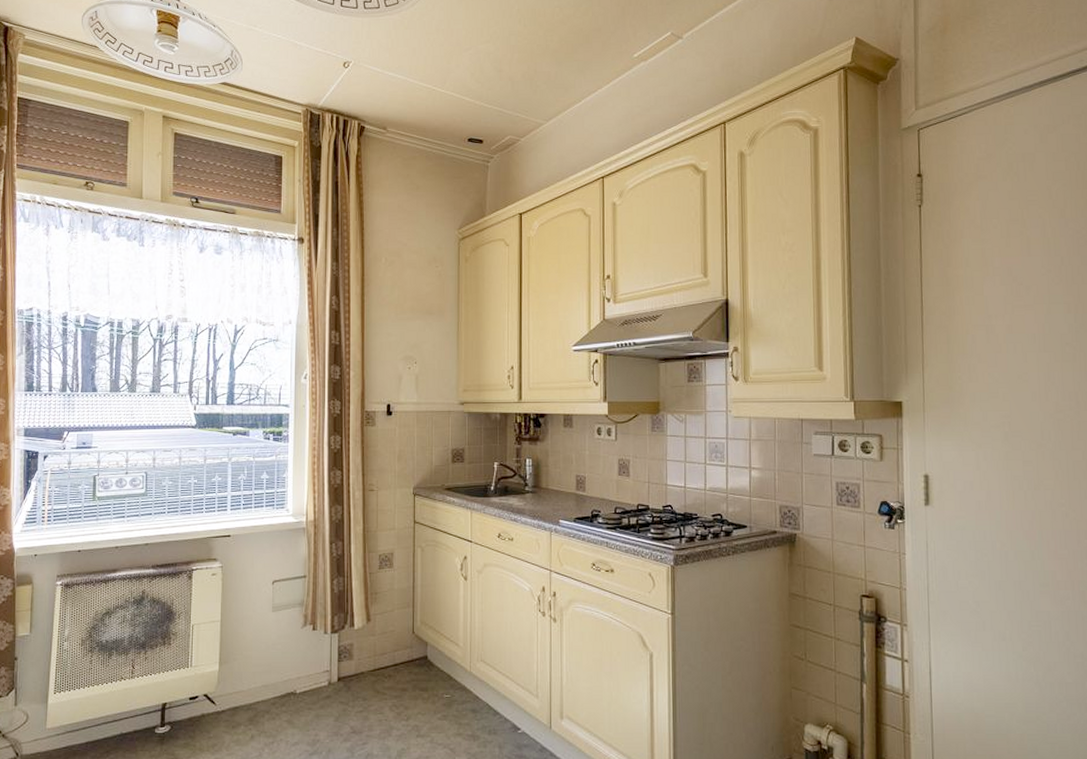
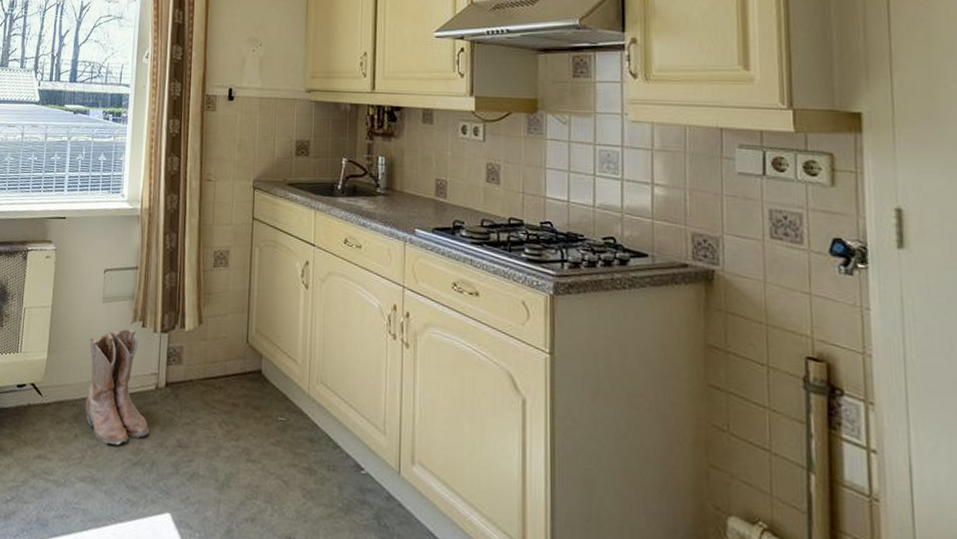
boots: none [260,633,324,740] -> present [85,328,149,445]

